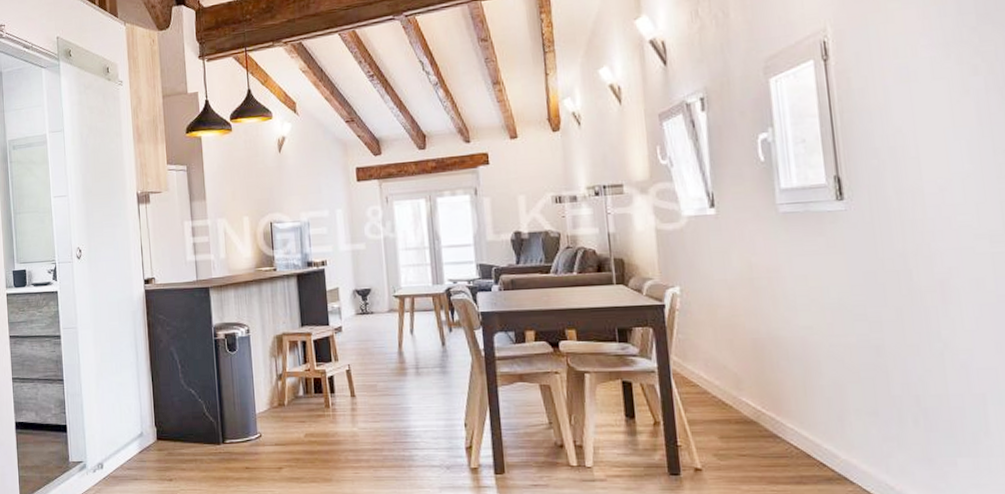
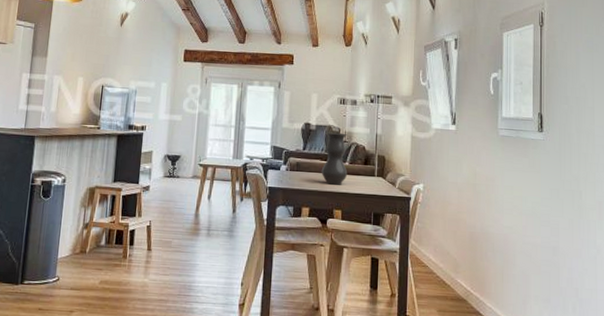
vase: none [541,237,578,301] -> present [321,132,348,185]

